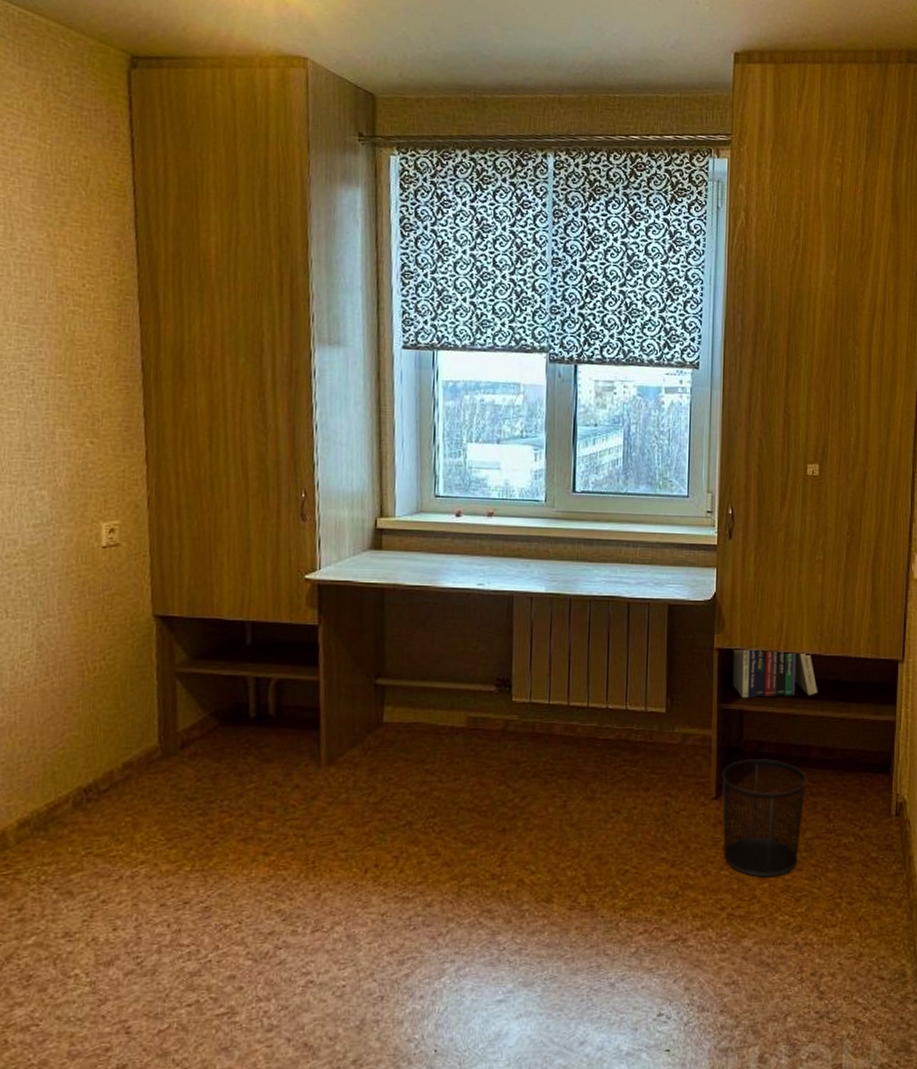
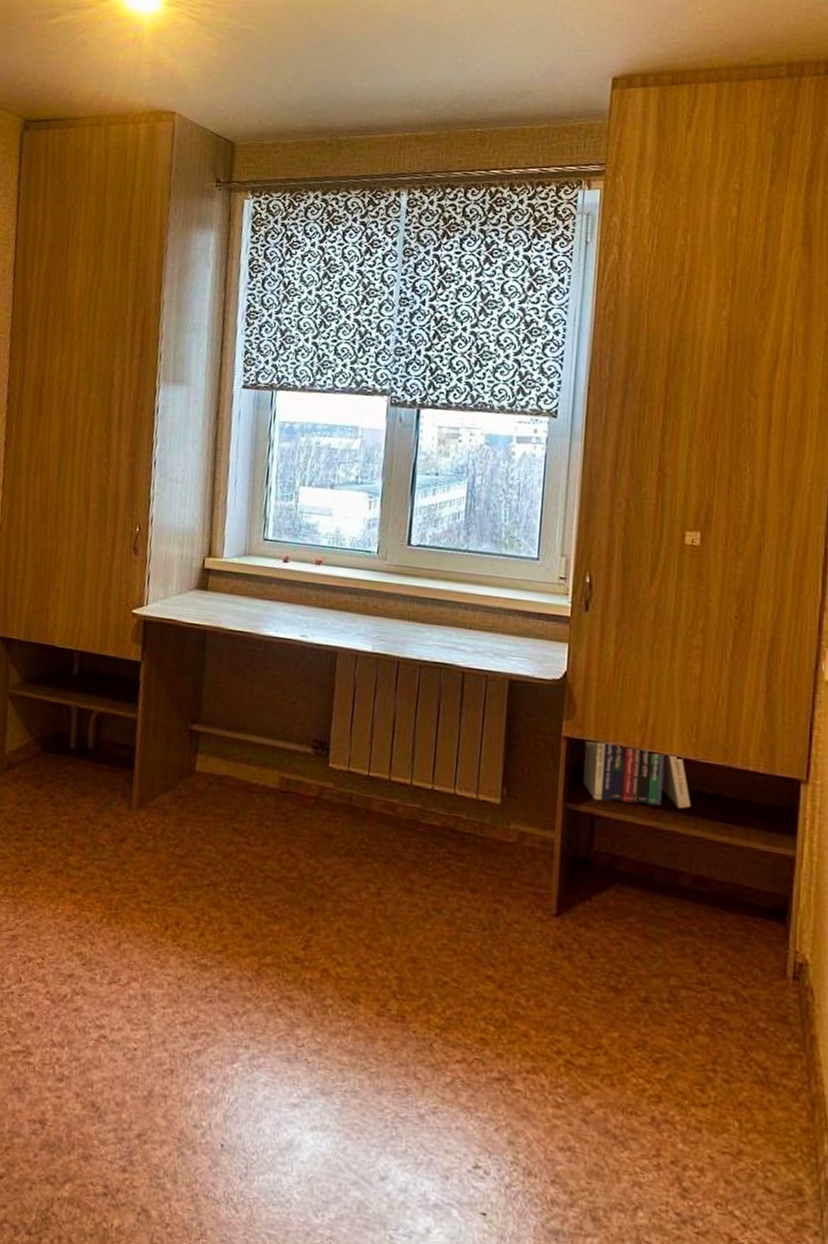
waste bin: present [722,759,807,879] -> none [562,874,674,1027]

